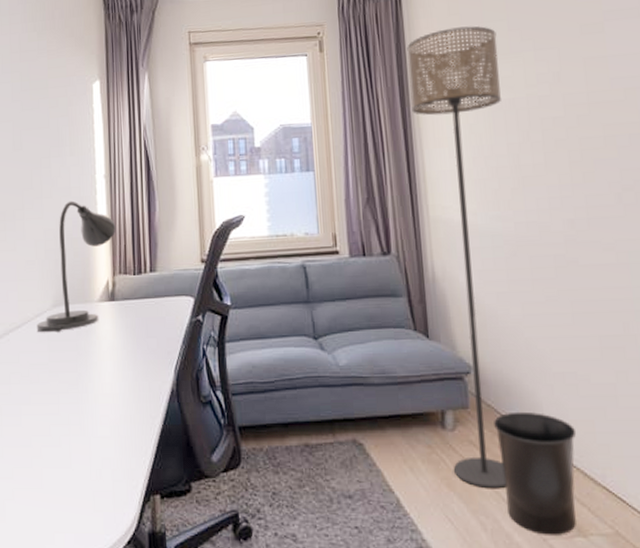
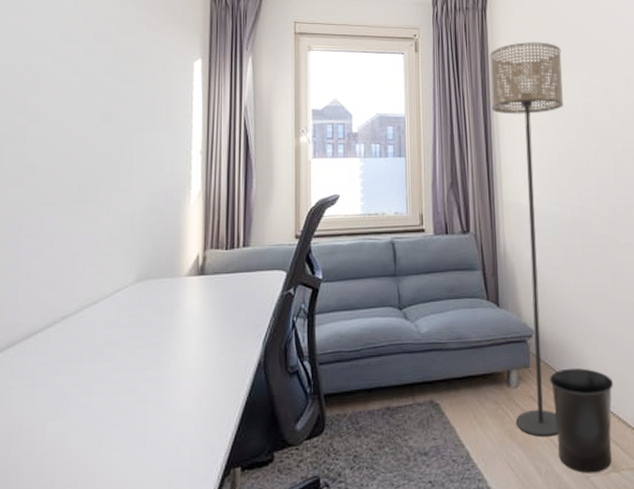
desk lamp: present [36,201,116,333] -> none [116,175,210,309]

